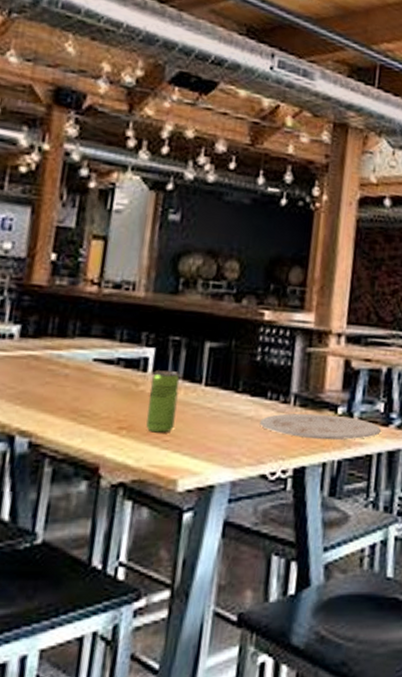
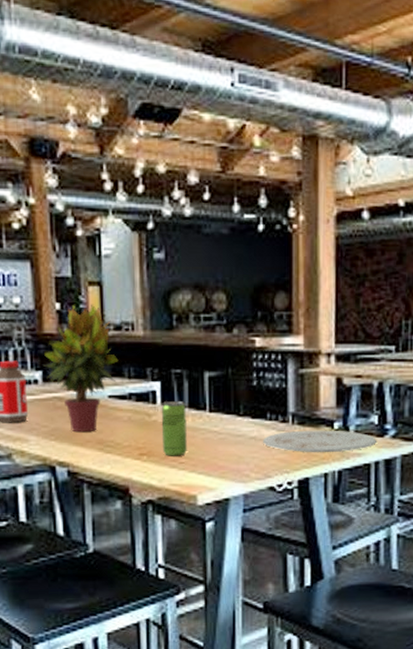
potted plant: none [22,257,112,399] -> present [42,304,119,433]

